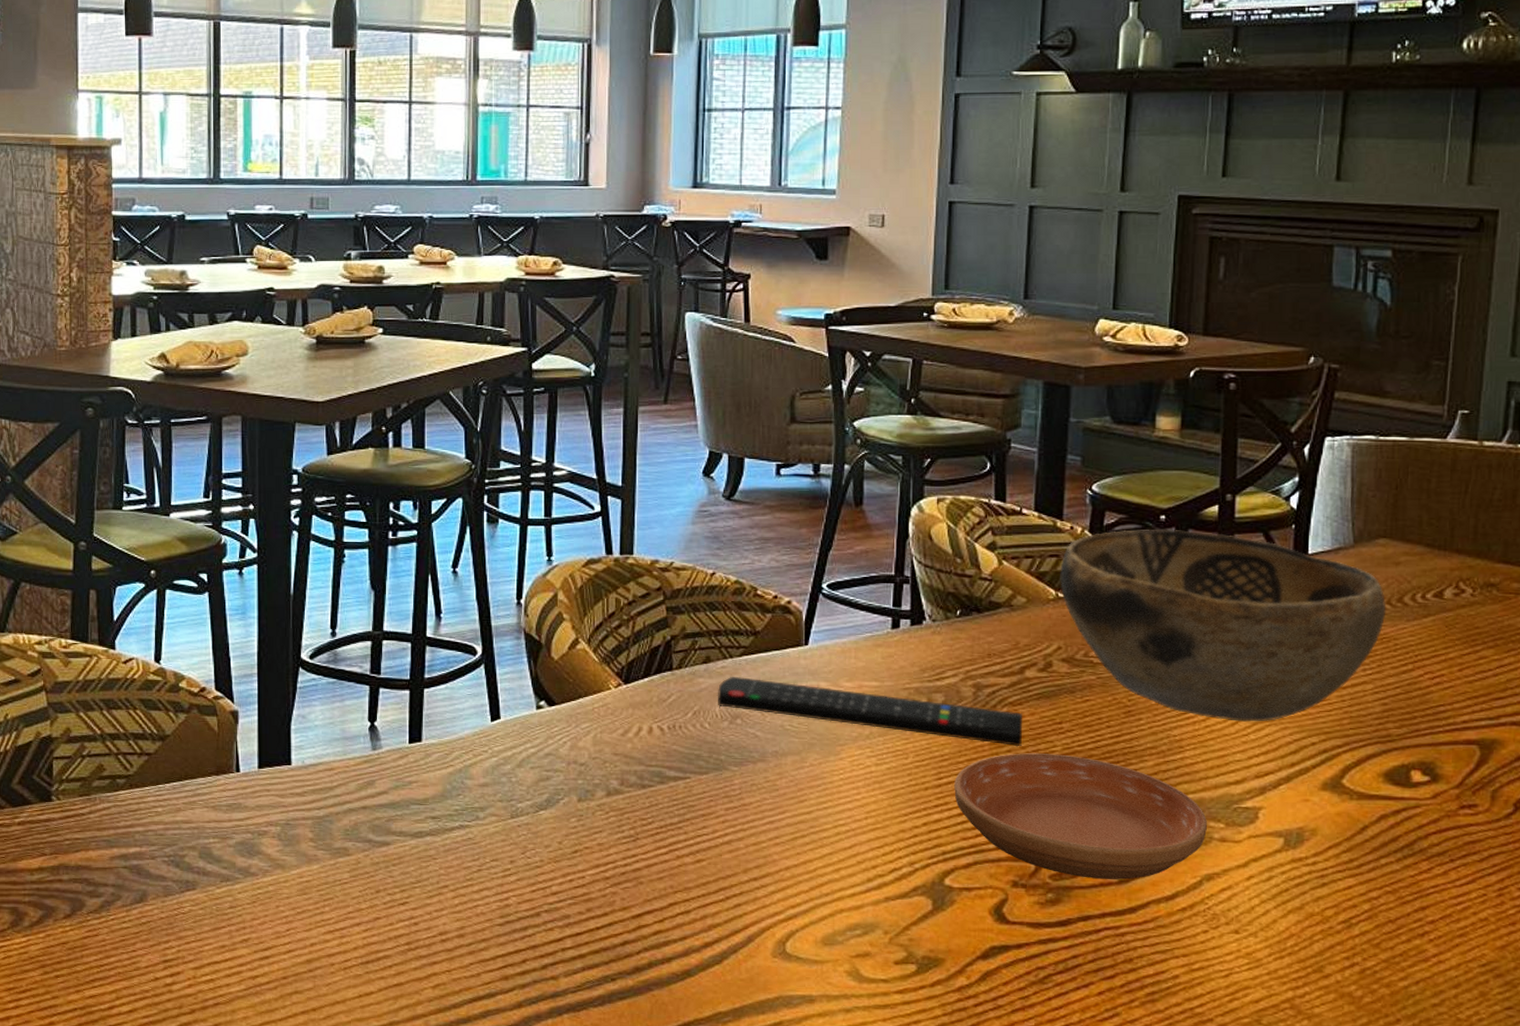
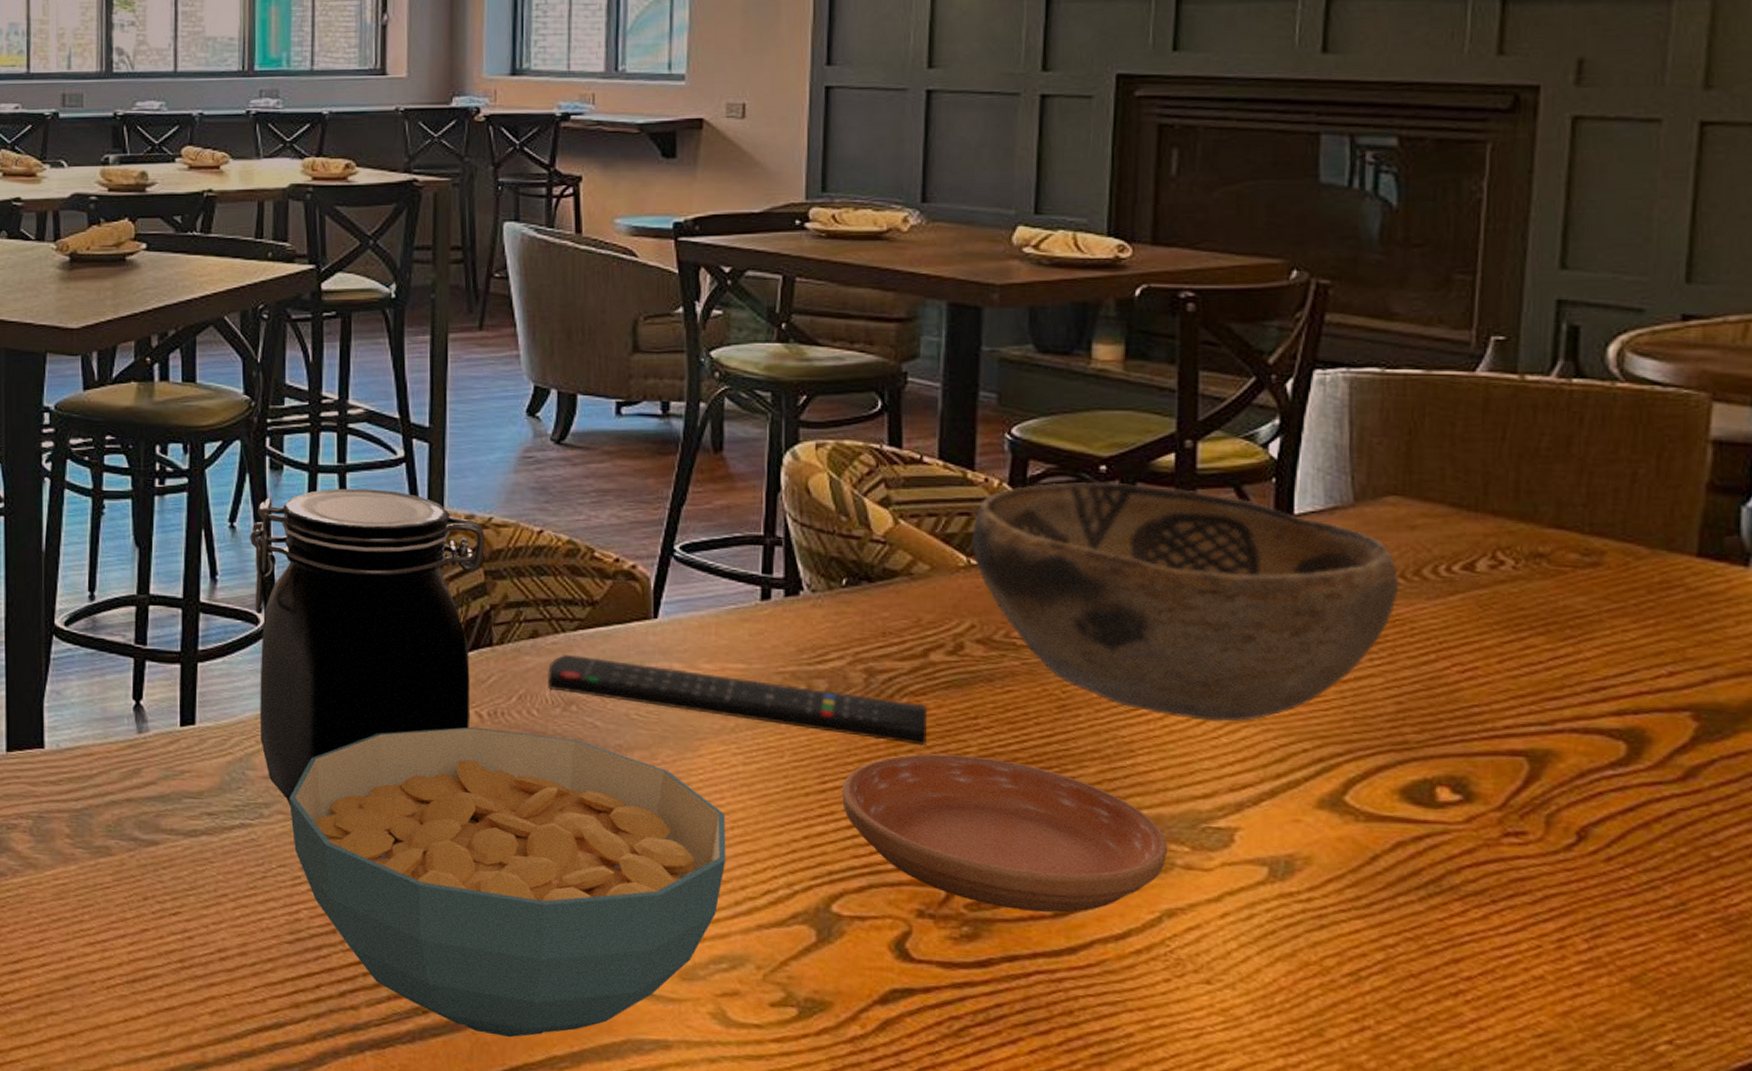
jar: none [470,538,667,809] -> present [250,488,485,806]
cereal bowl: none [501,738,861,998] -> present [289,726,726,1038]

